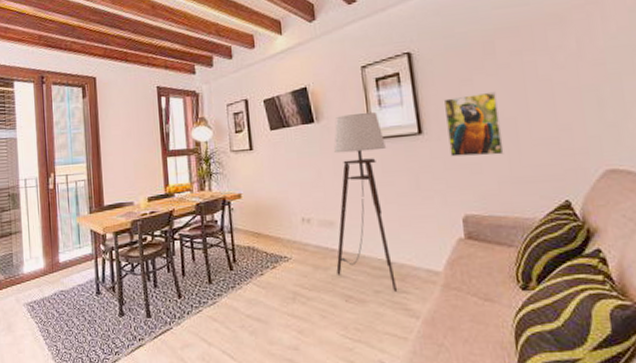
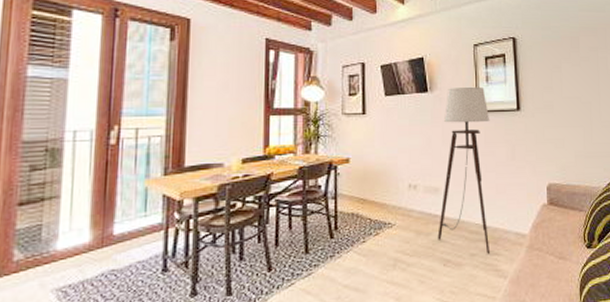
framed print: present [443,91,504,157] -> none [538,79,581,133]

